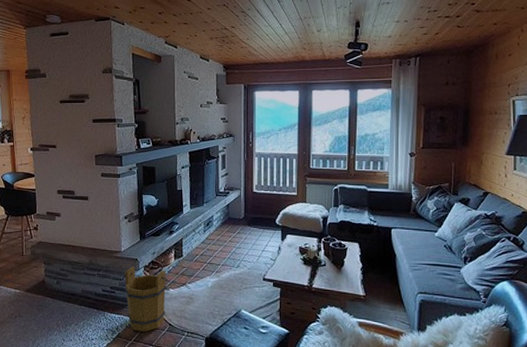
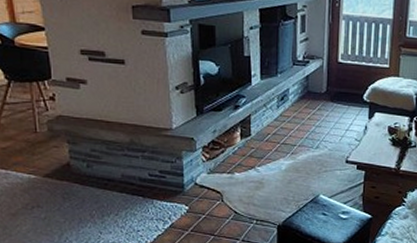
bucket: present [124,267,168,332] -> none [178,147,233,221]

